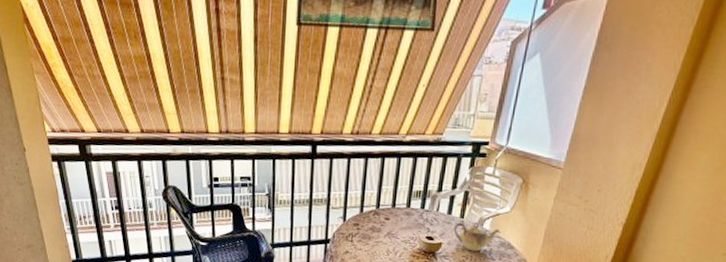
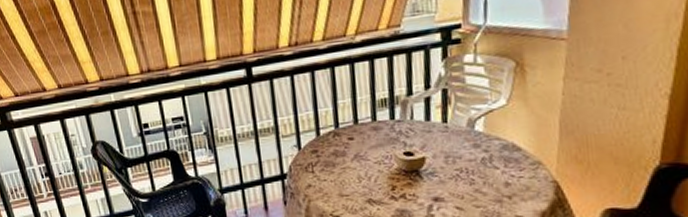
teapot: present [453,222,501,252] -> none [436,124,500,162]

